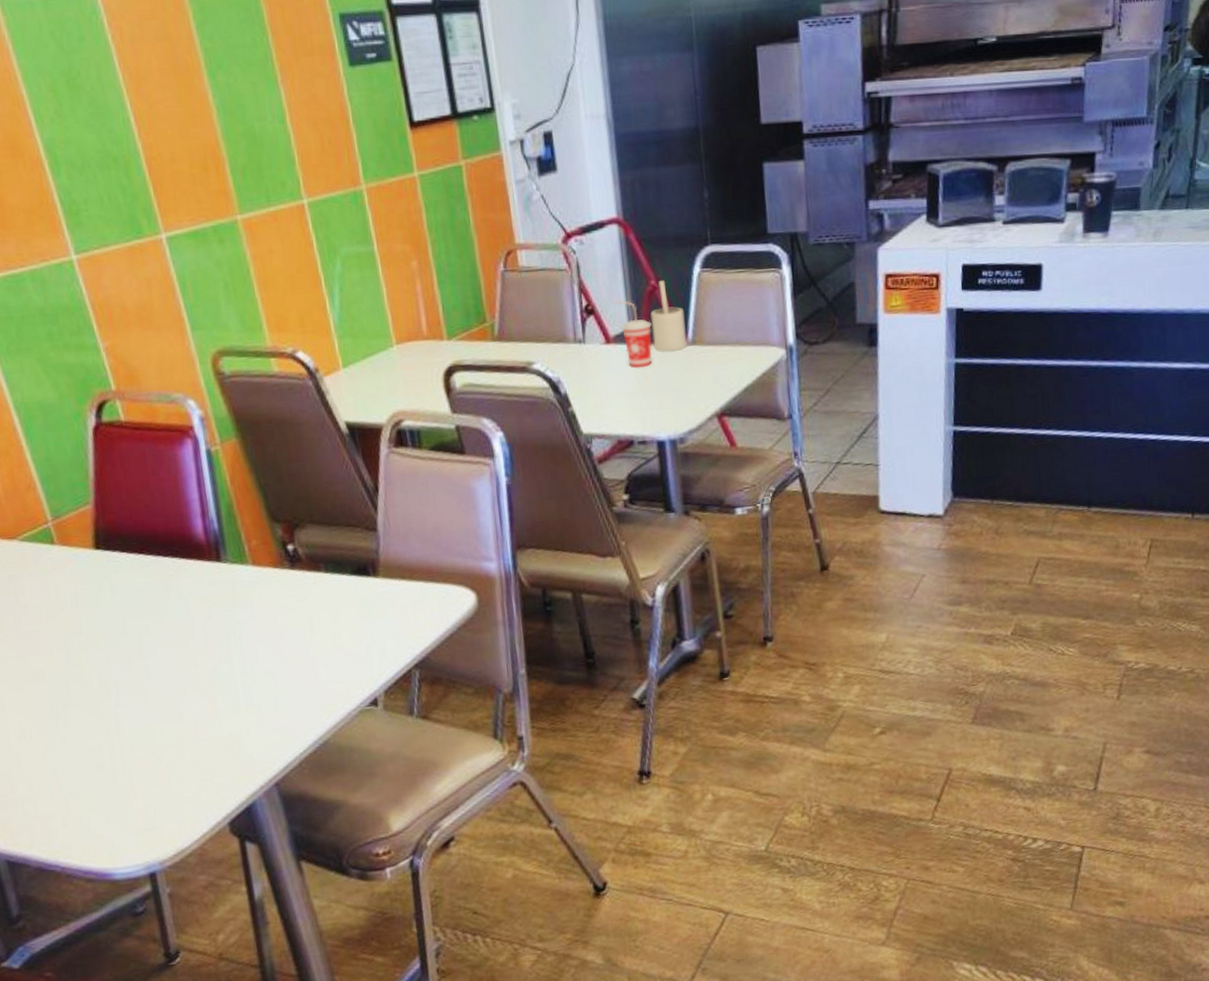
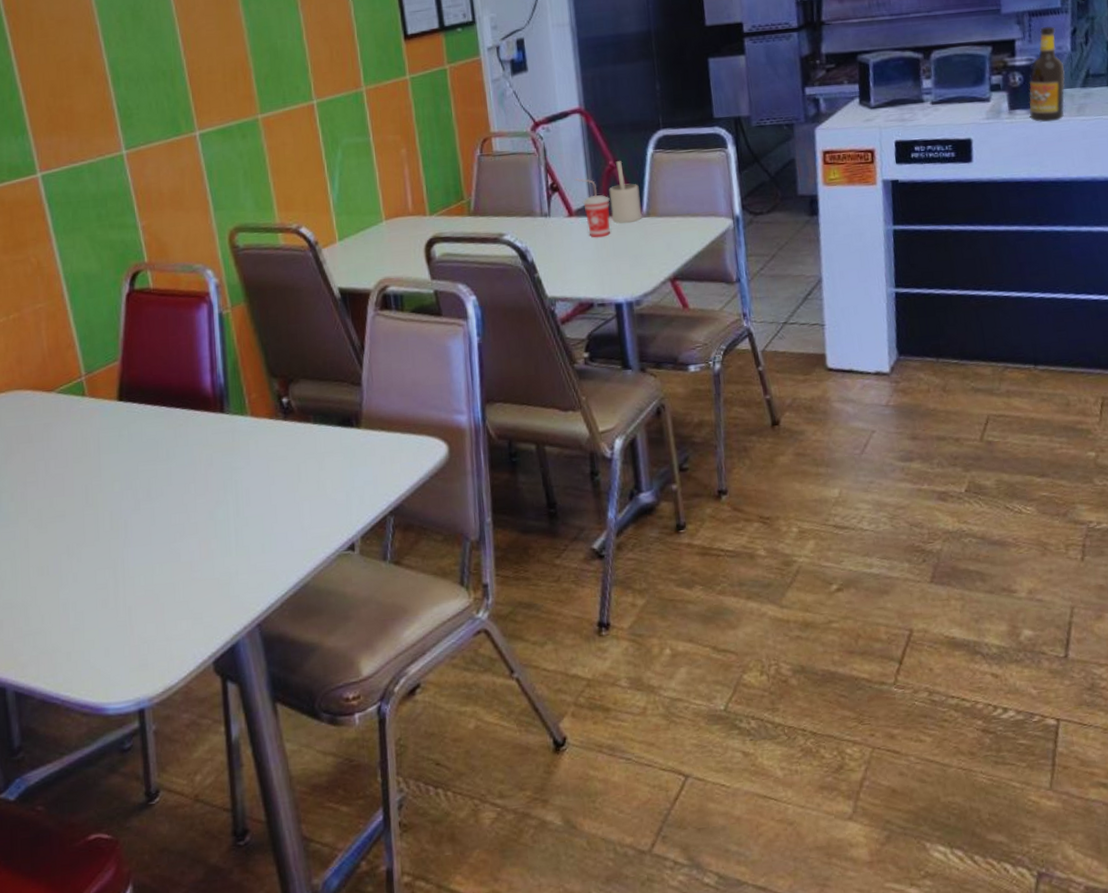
soda bottle: none [1104,138,1144,248] -> present [1029,26,1065,122]

